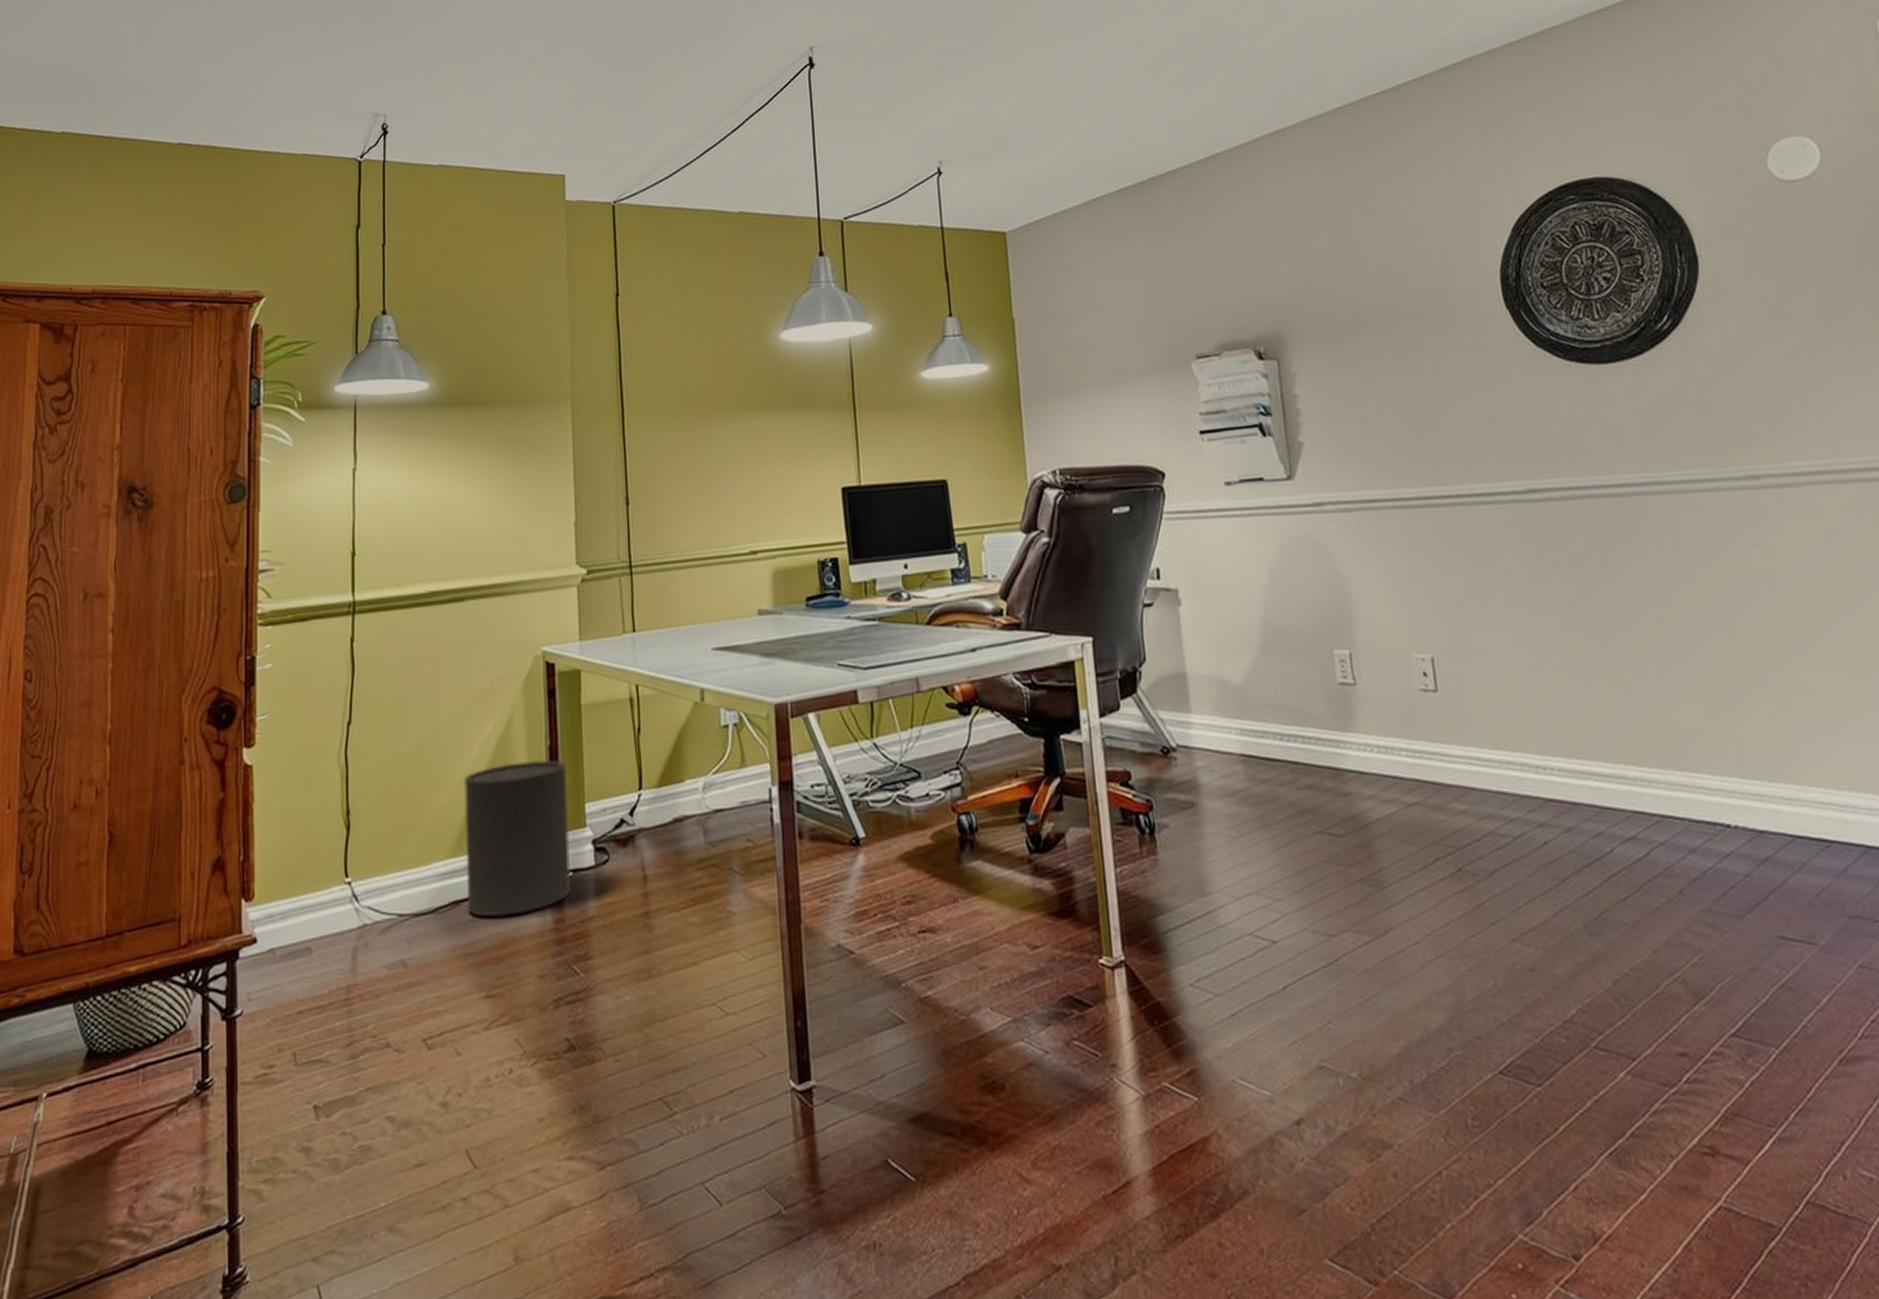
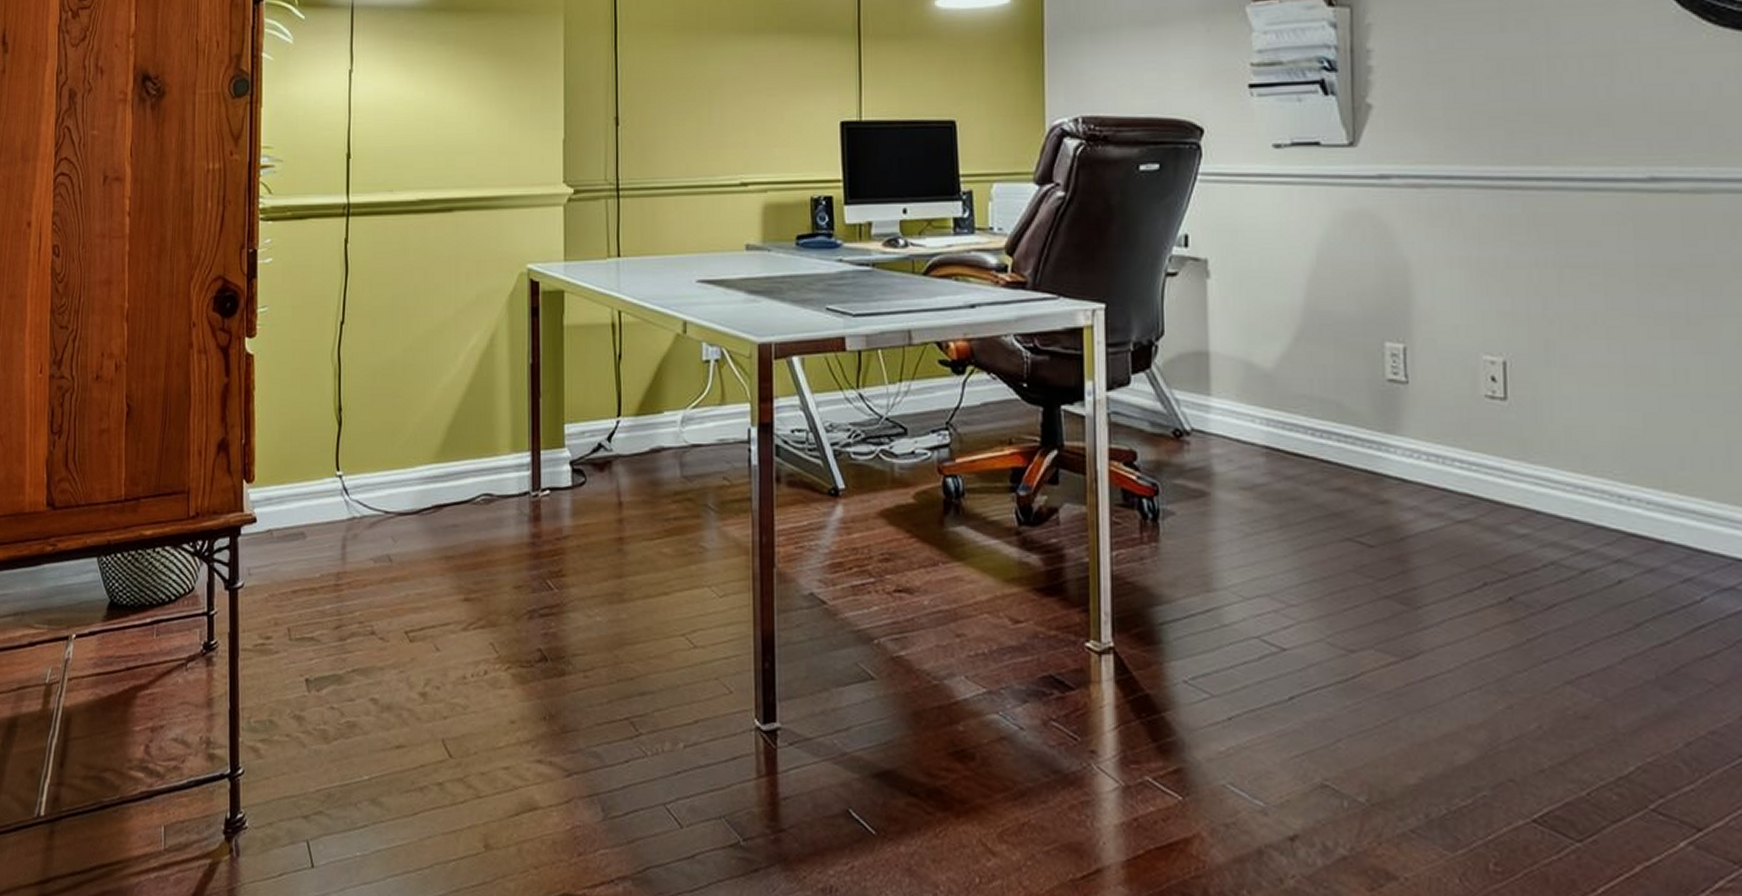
trash can: present [463,760,572,917] -> none [448,377,549,525]

